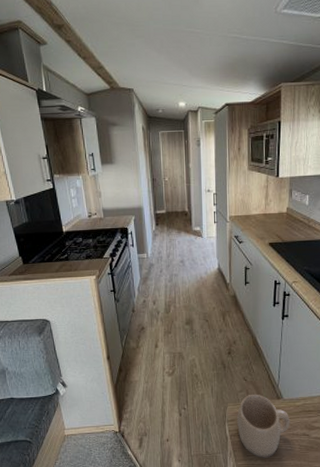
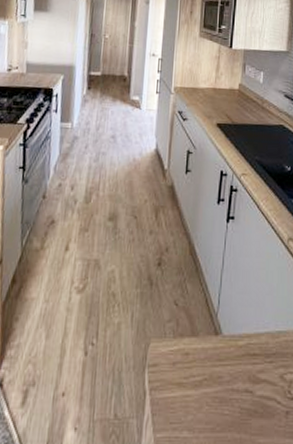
mug: present [237,394,291,458] -> none [160,325,230,428]

